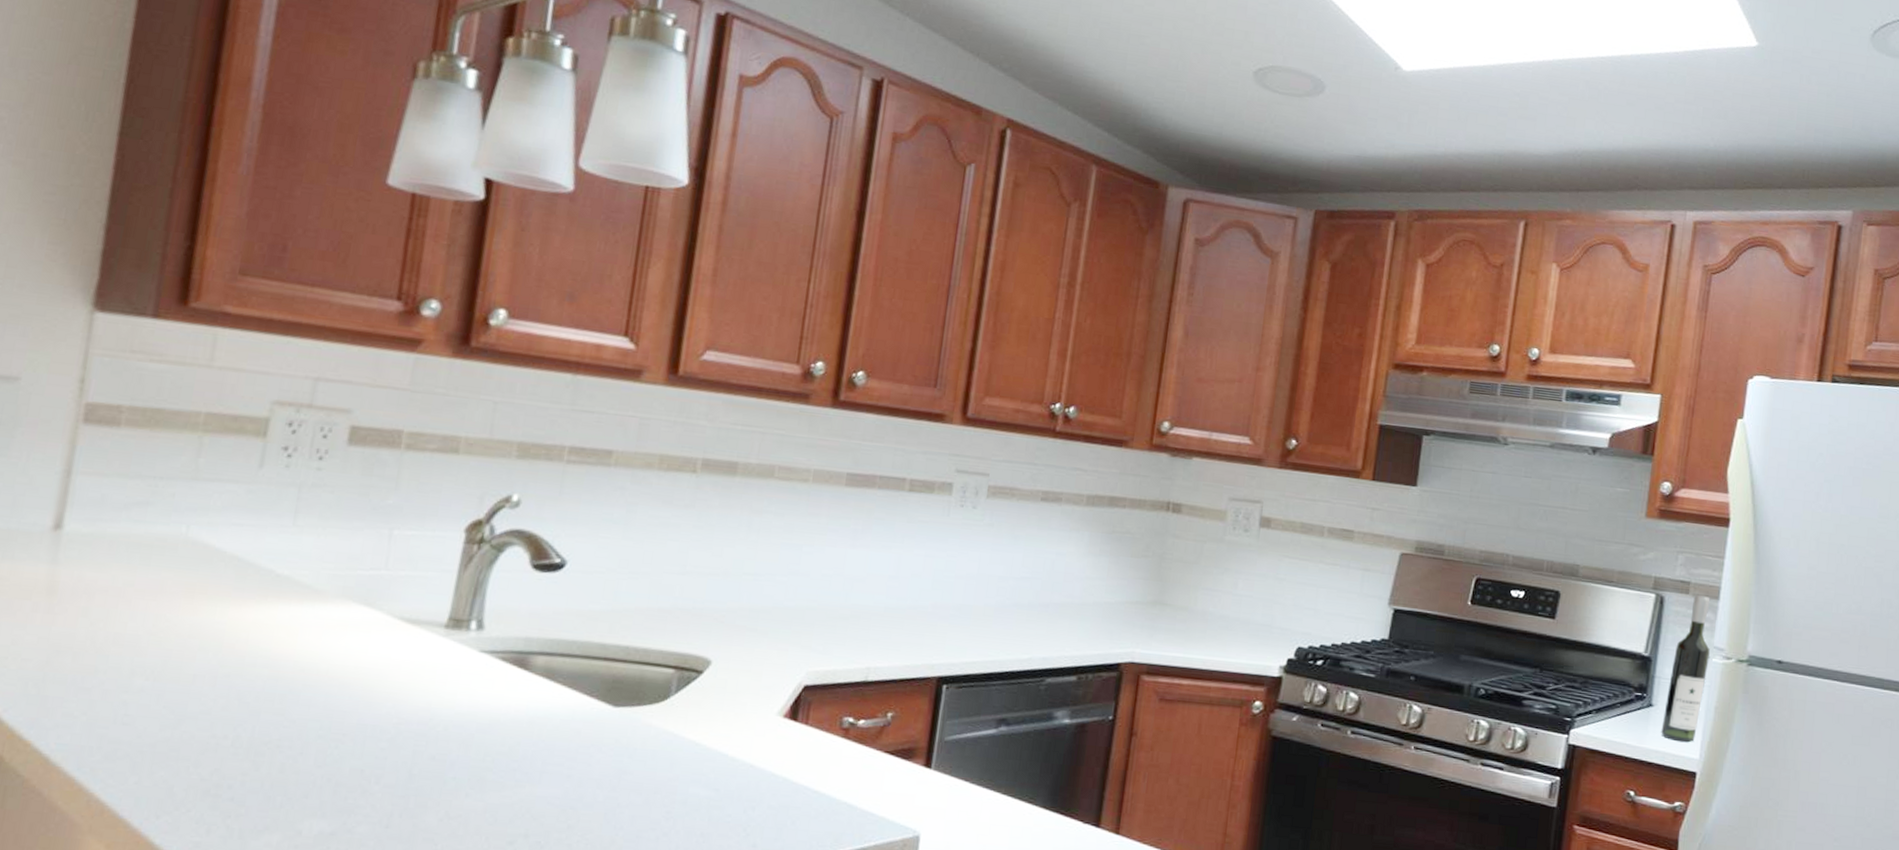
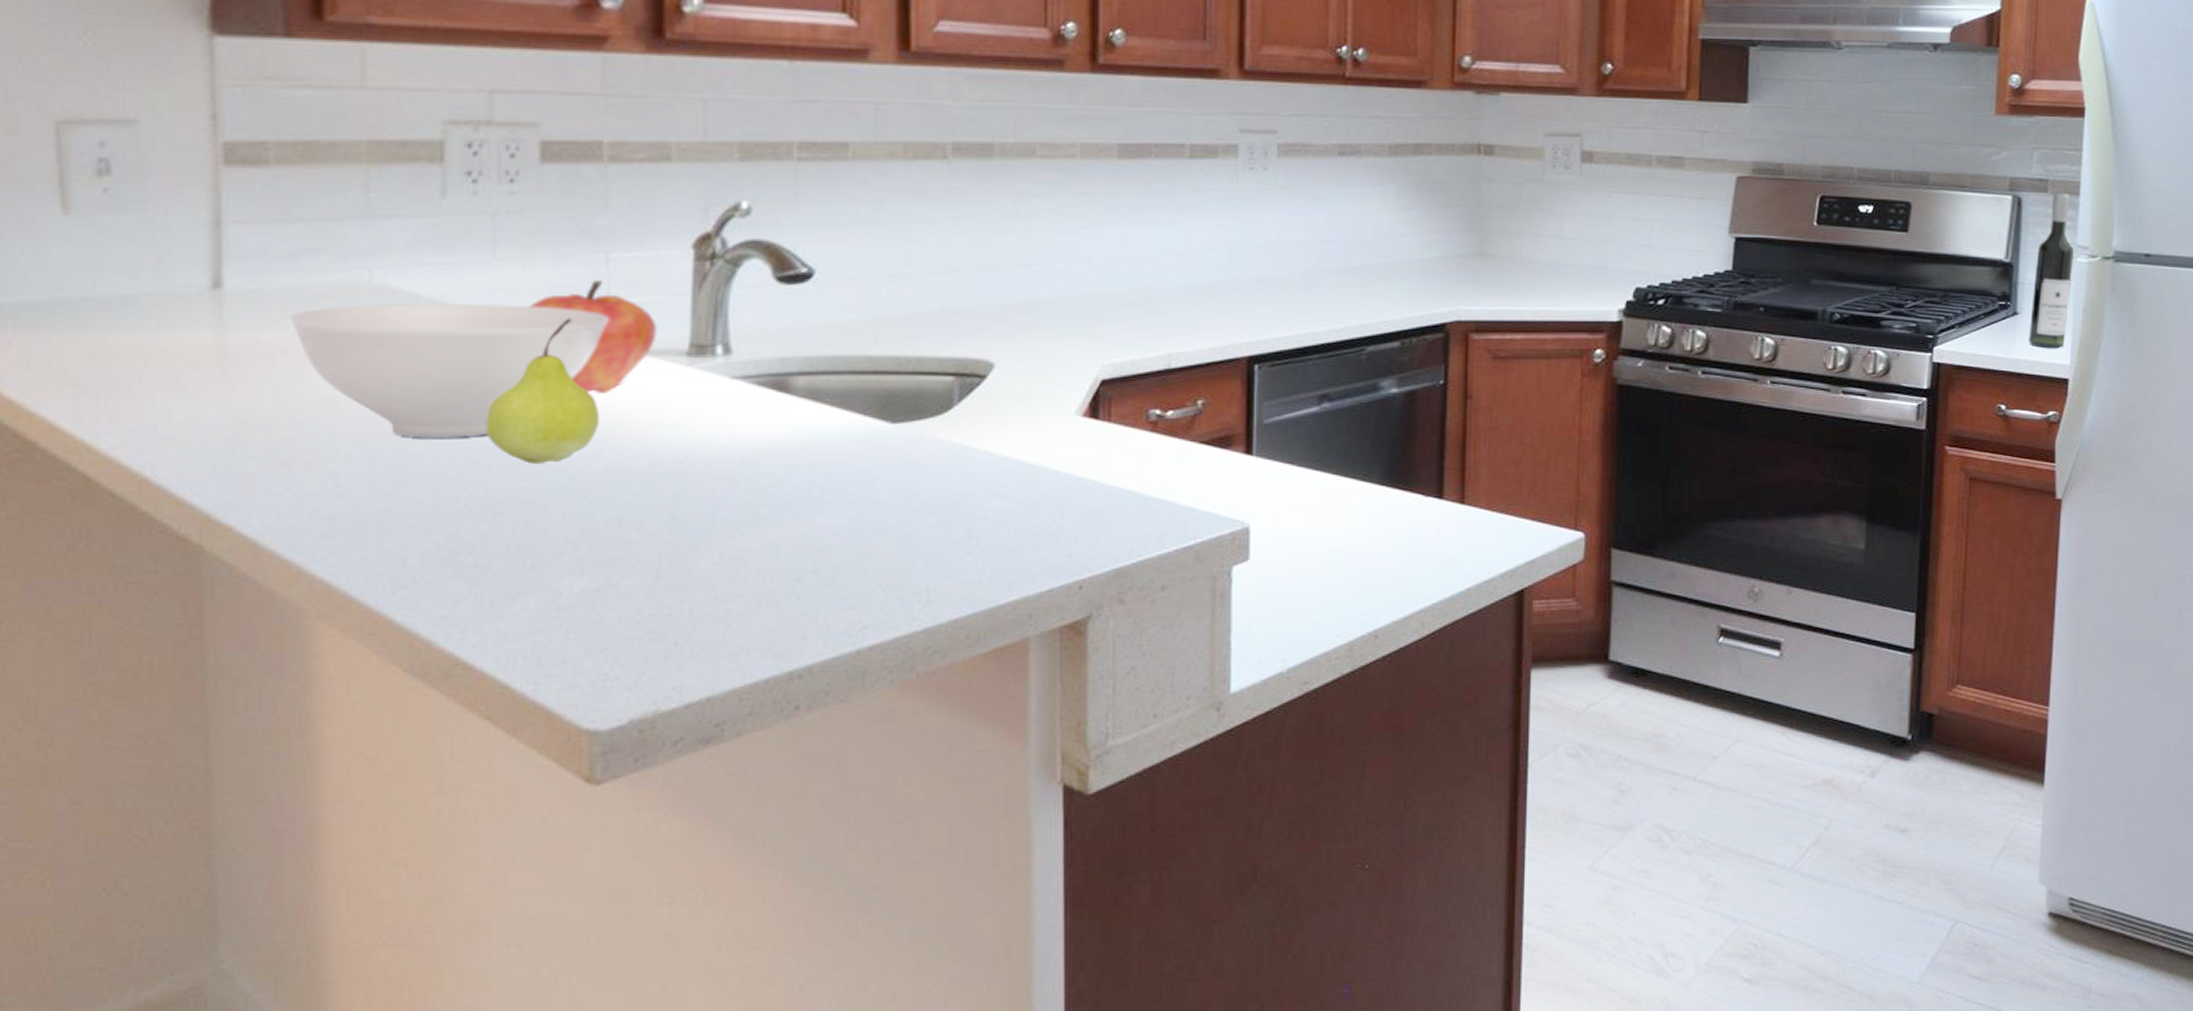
bowl: none [113,555,383,682] -> present [290,304,609,438]
fruit: none [260,583,362,713] -> present [485,317,600,464]
fruit: none [316,552,423,656] -> present [529,280,657,395]

